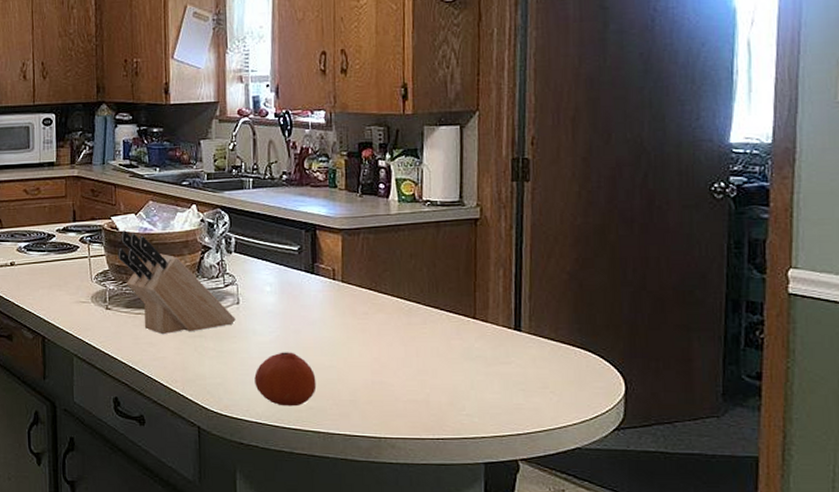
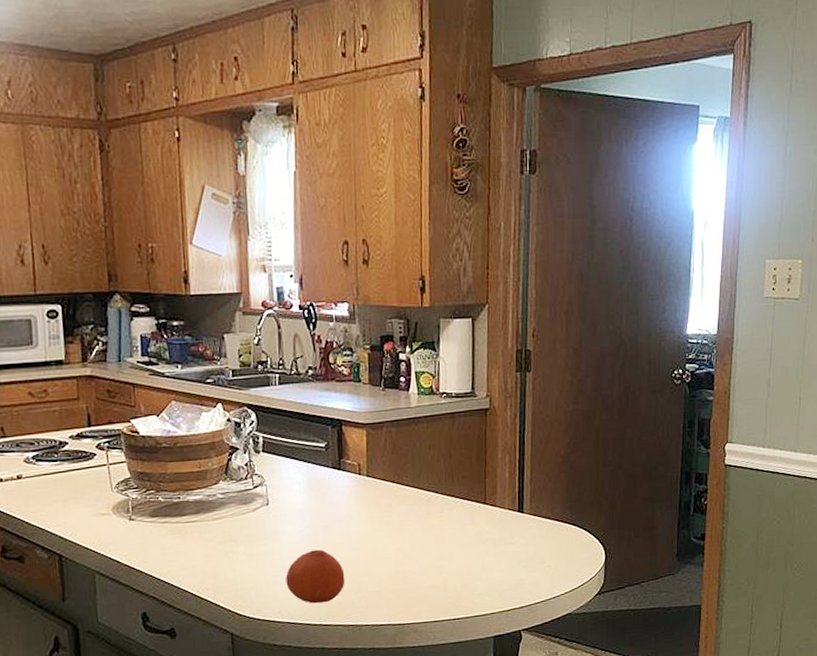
knife block: present [118,230,236,335] -> none [139,434,266,543]

